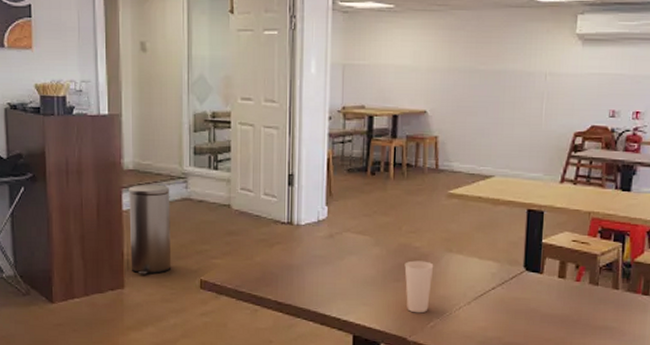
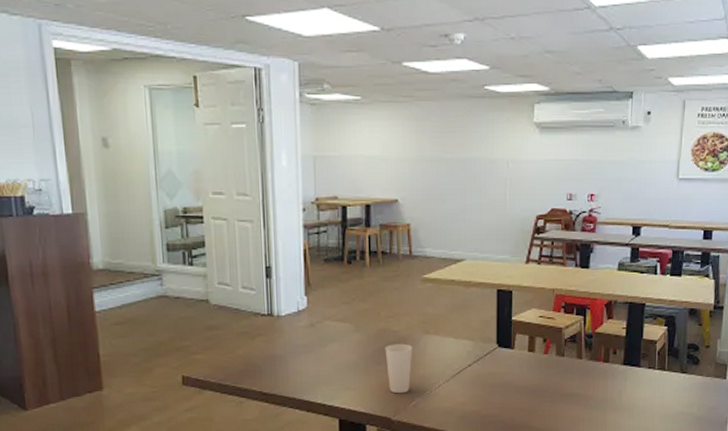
pedal bin: present [129,184,172,275] -> none [100,283,151,375]

